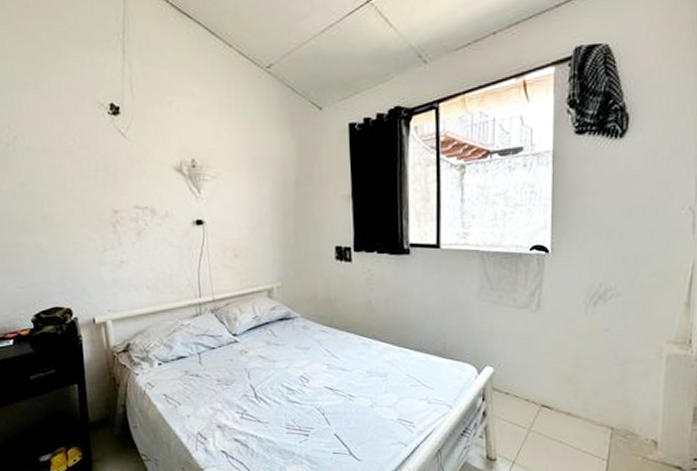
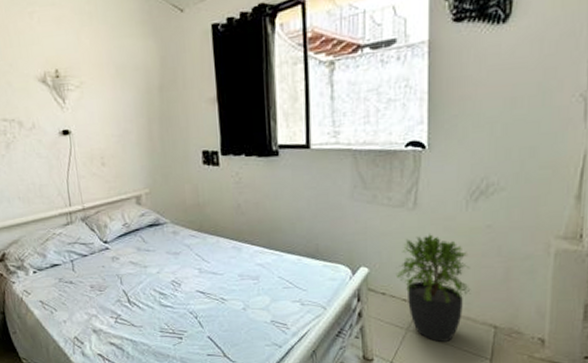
potted plant: none [519,336,590,442] -> present [396,234,471,342]

